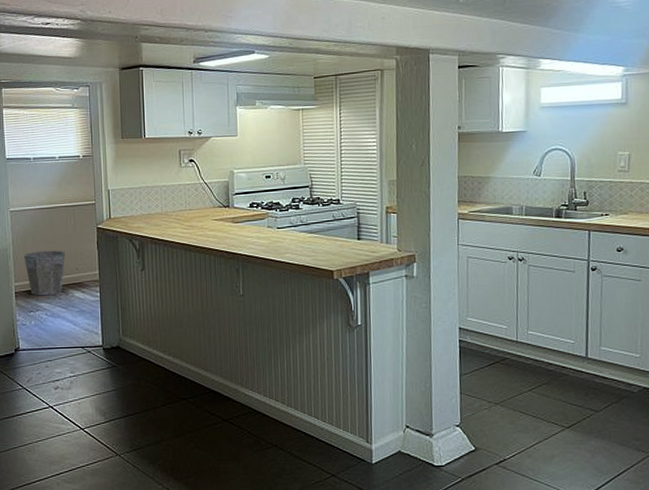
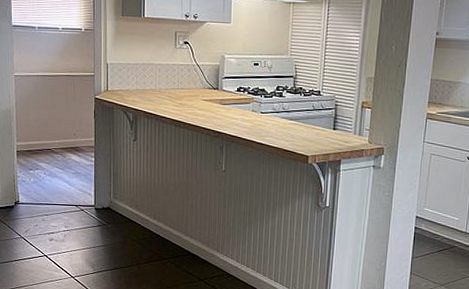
waste bin: present [23,250,66,296] -> none [25,115,65,157]

